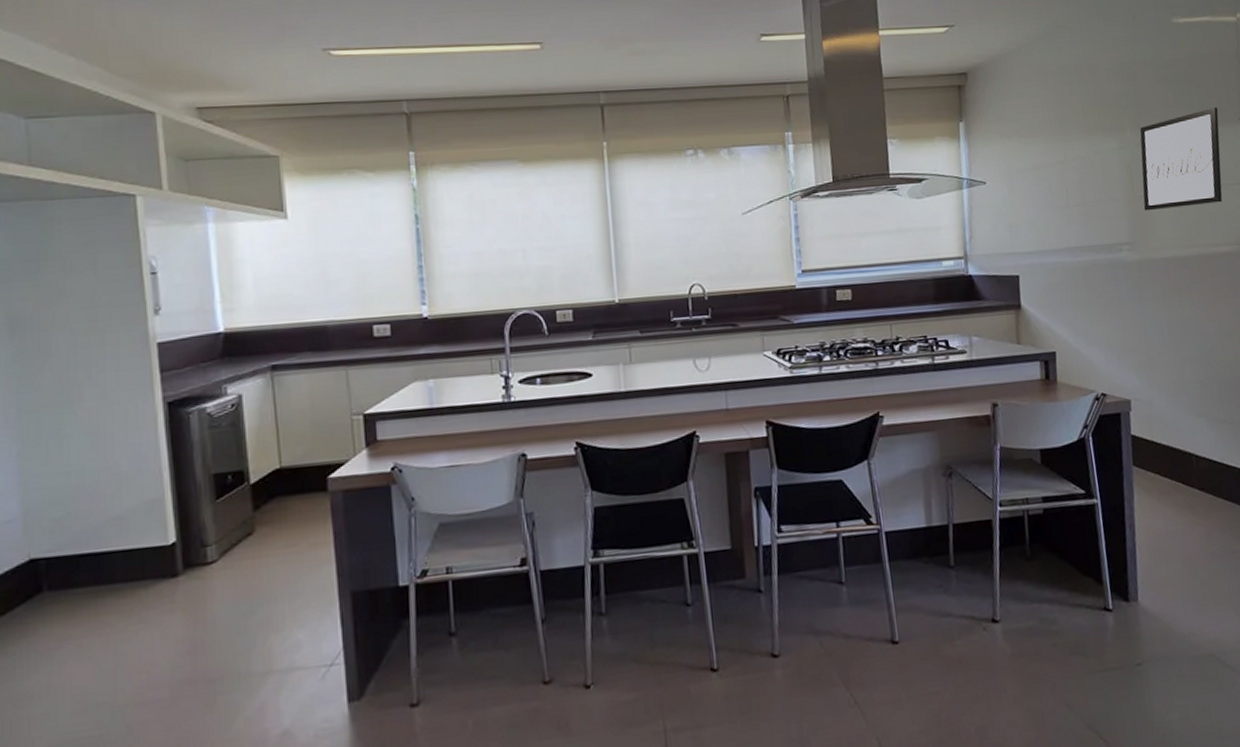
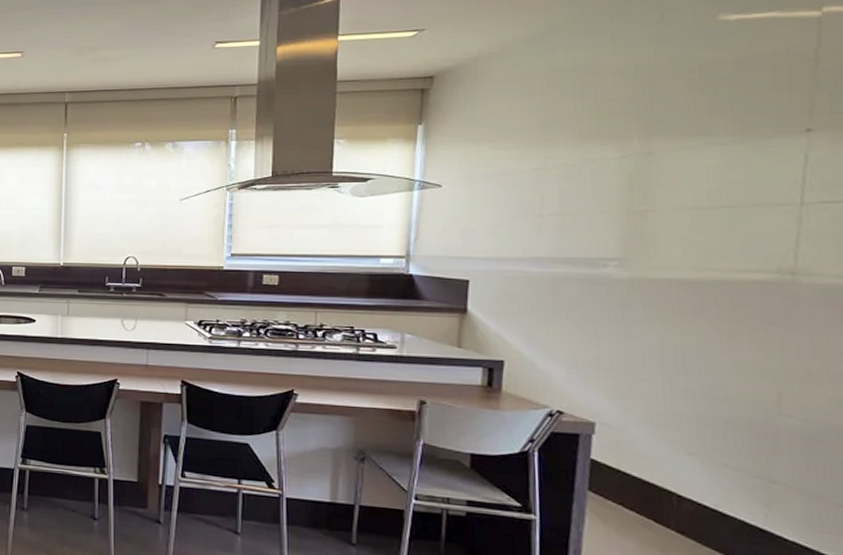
wall art: present [1139,106,1223,211] -> none [644,115,774,227]

